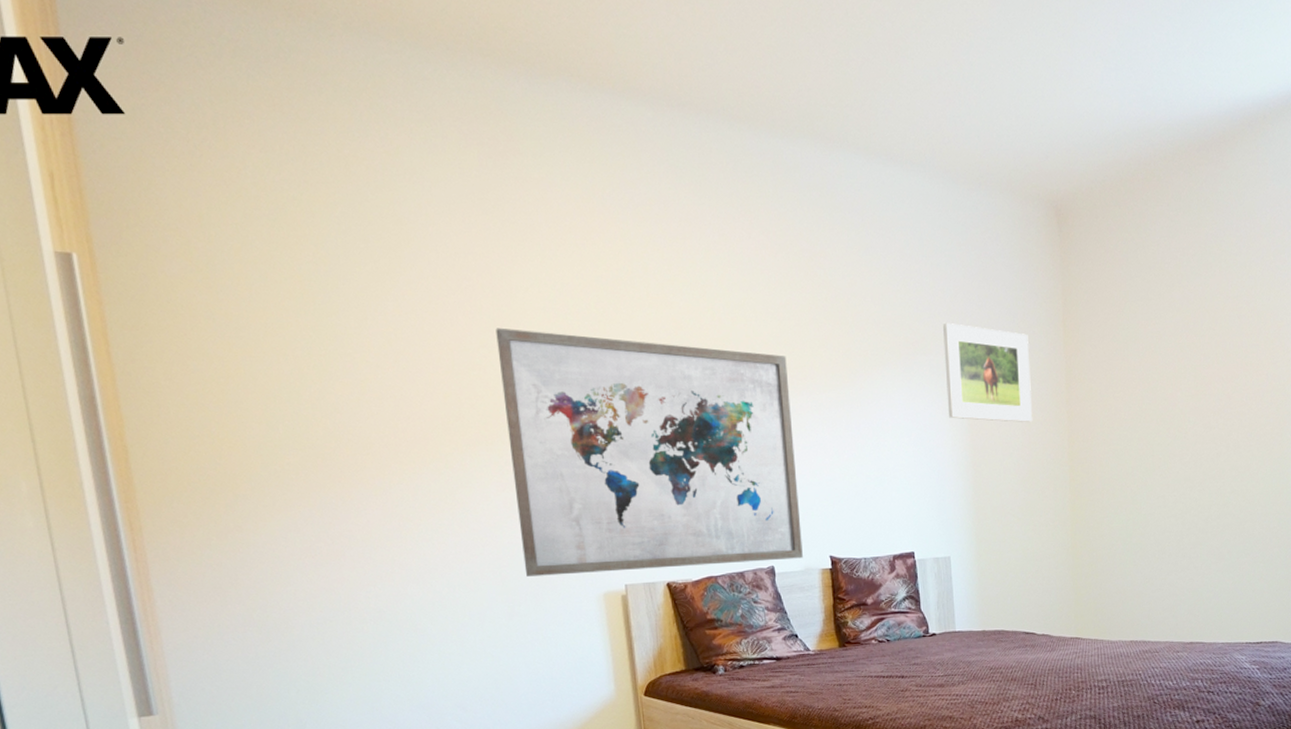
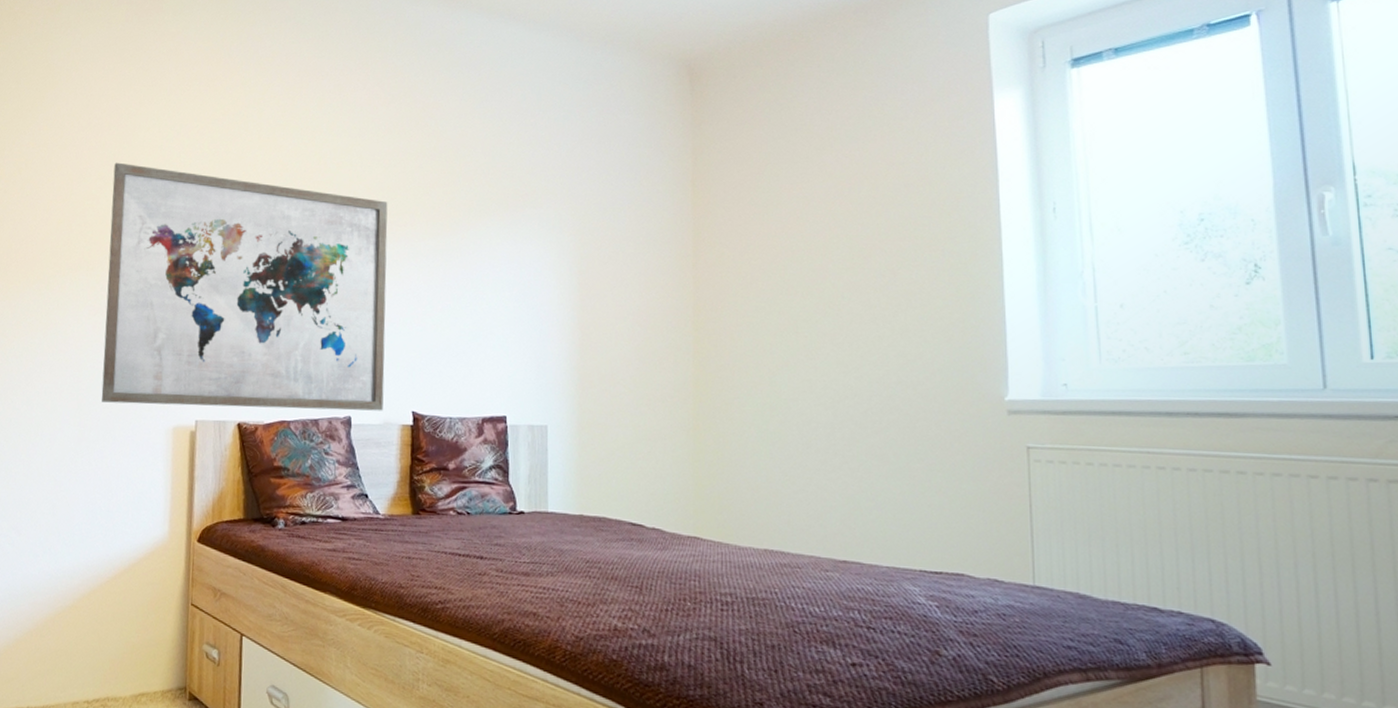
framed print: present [943,322,1033,422] -> none [556,176,653,285]

